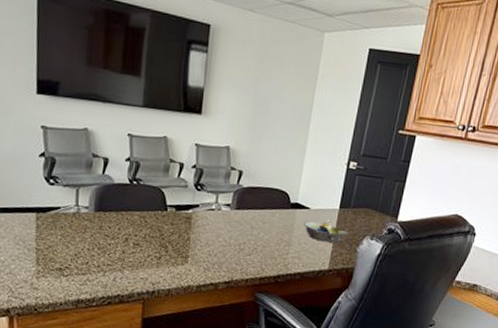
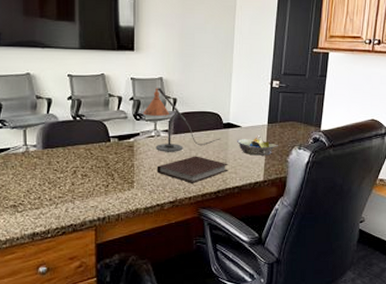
desk lamp: none [205,157,288,230] -> present [143,88,222,153]
notebook: none [214,235,292,265] -> present [156,156,229,183]

